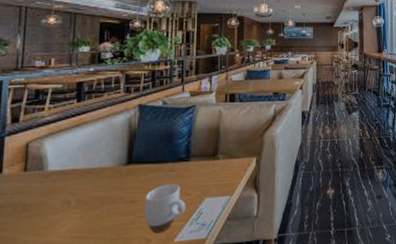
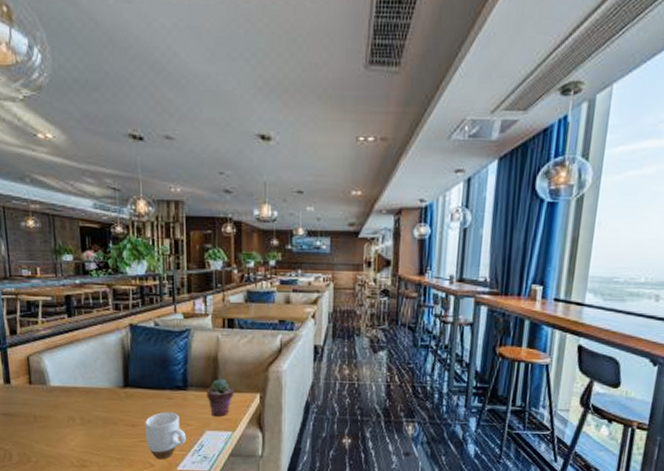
potted succulent: none [208,147,233,183] -> present [207,378,234,416]

